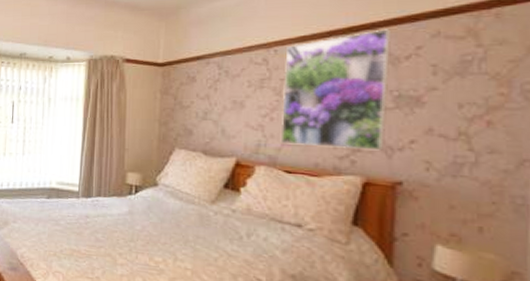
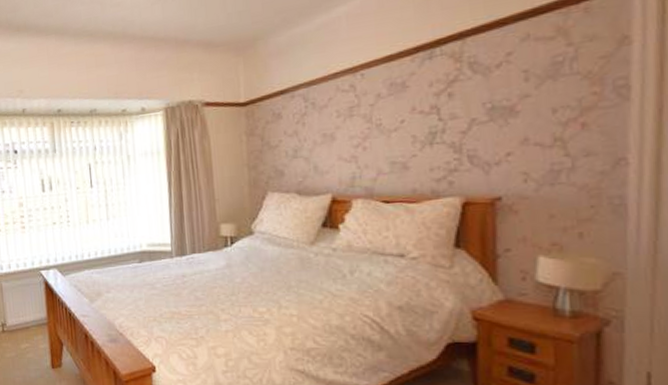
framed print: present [280,29,391,151] -> none [373,37,482,173]

